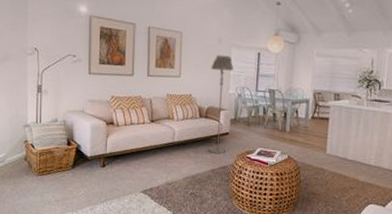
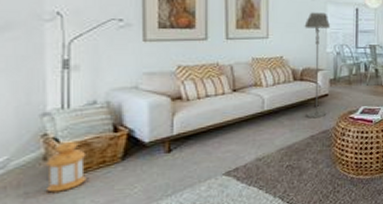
lantern: none [26,148,50,186] -> present [47,141,87,193]

